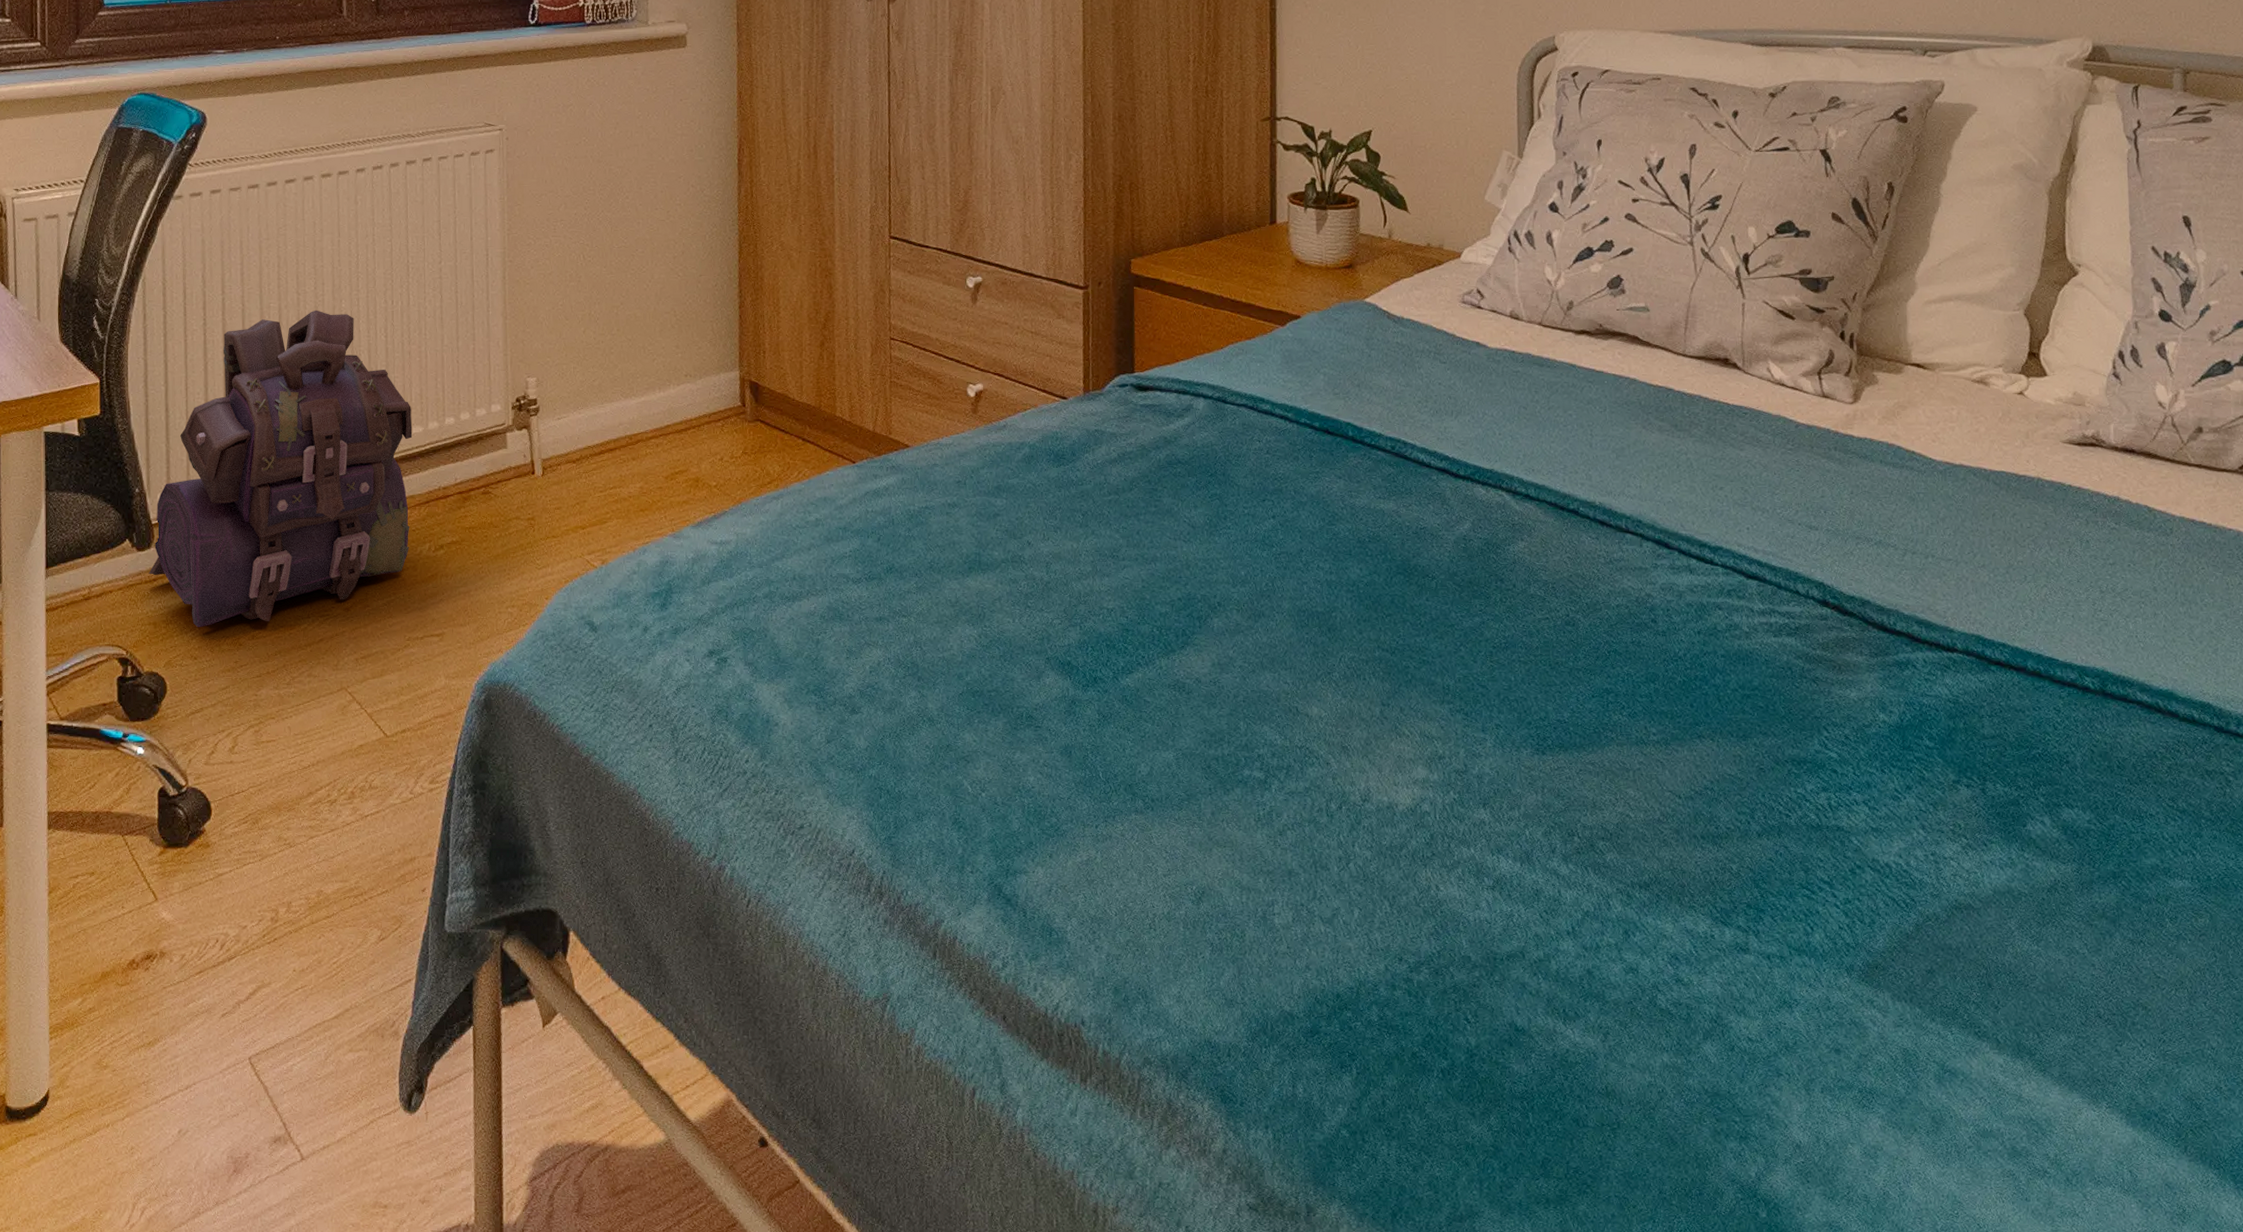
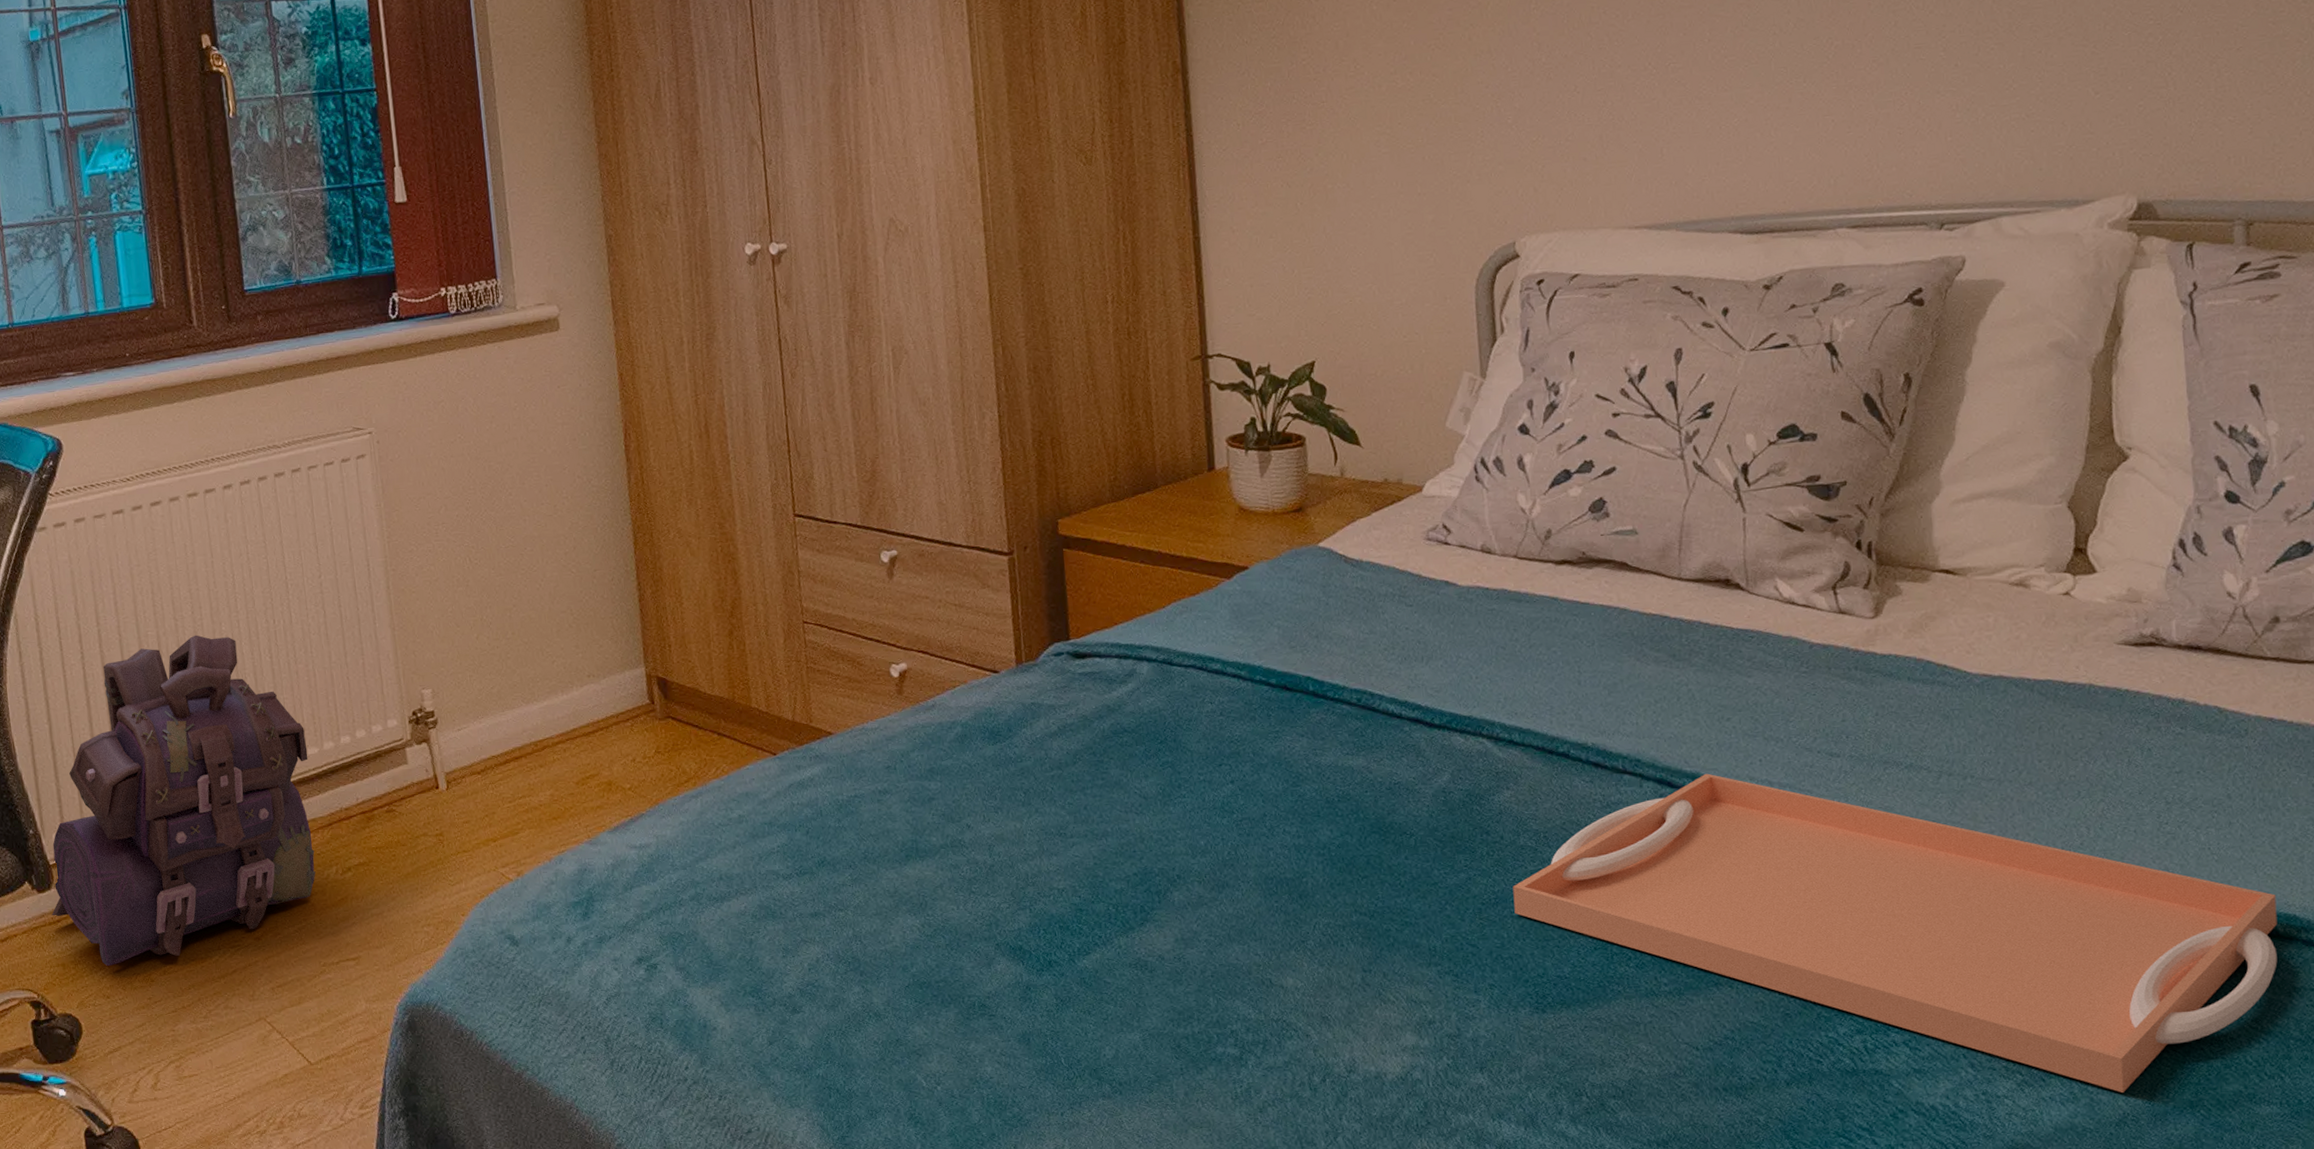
serving tray: none [1521,537,2194,860] -> present [1512,773,2278,1092]

